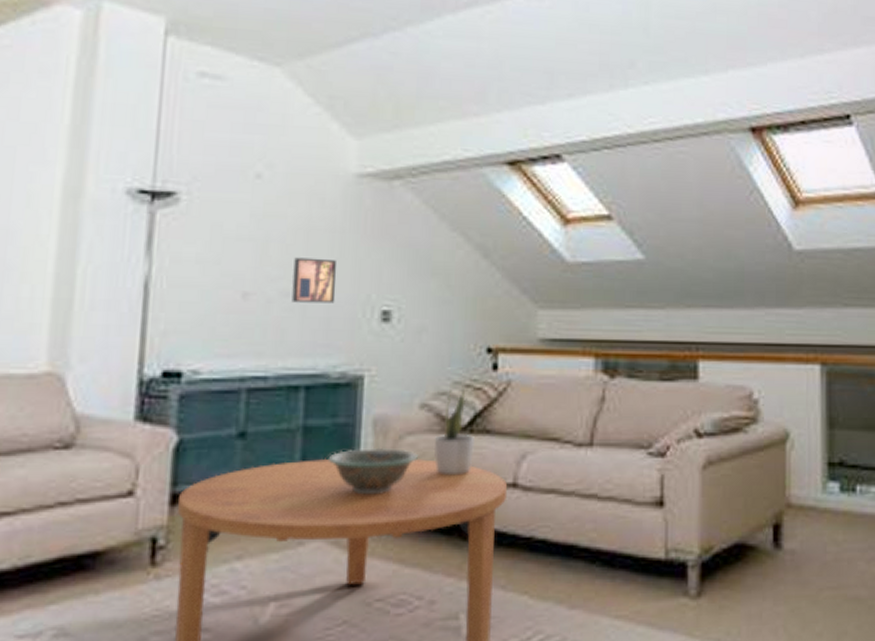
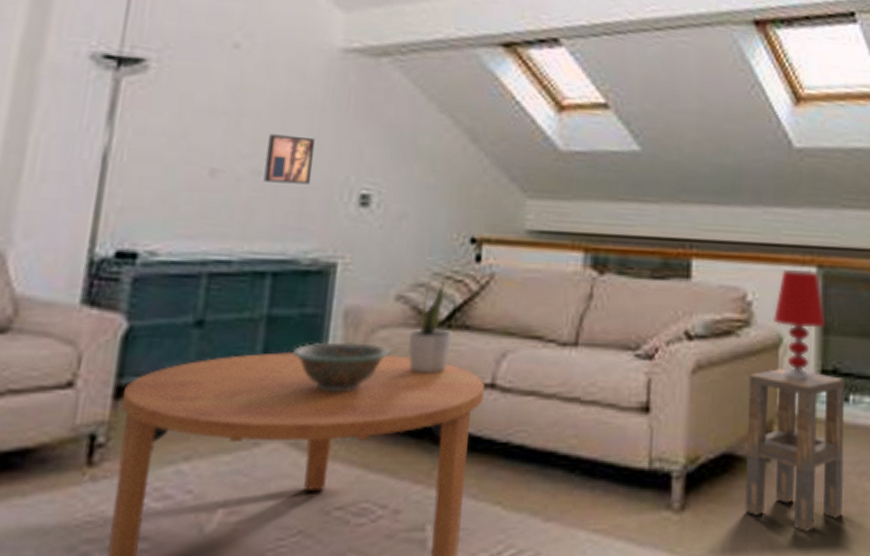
side table: none [757,461,854,615] -> present [744,367,846,532]
table lamp: none [780,367,831,471] -> present [773,270,826,379]

